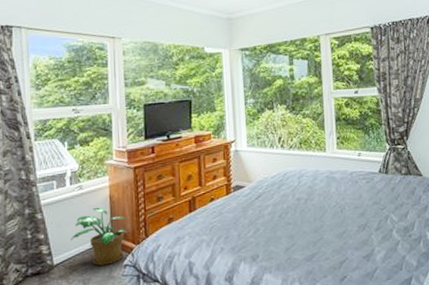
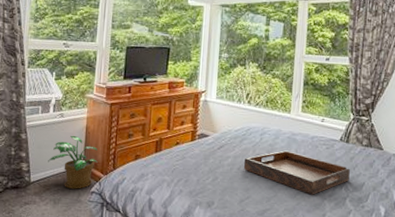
serving tray: none [284,190,393,232] -> present [243,150,350,195]

